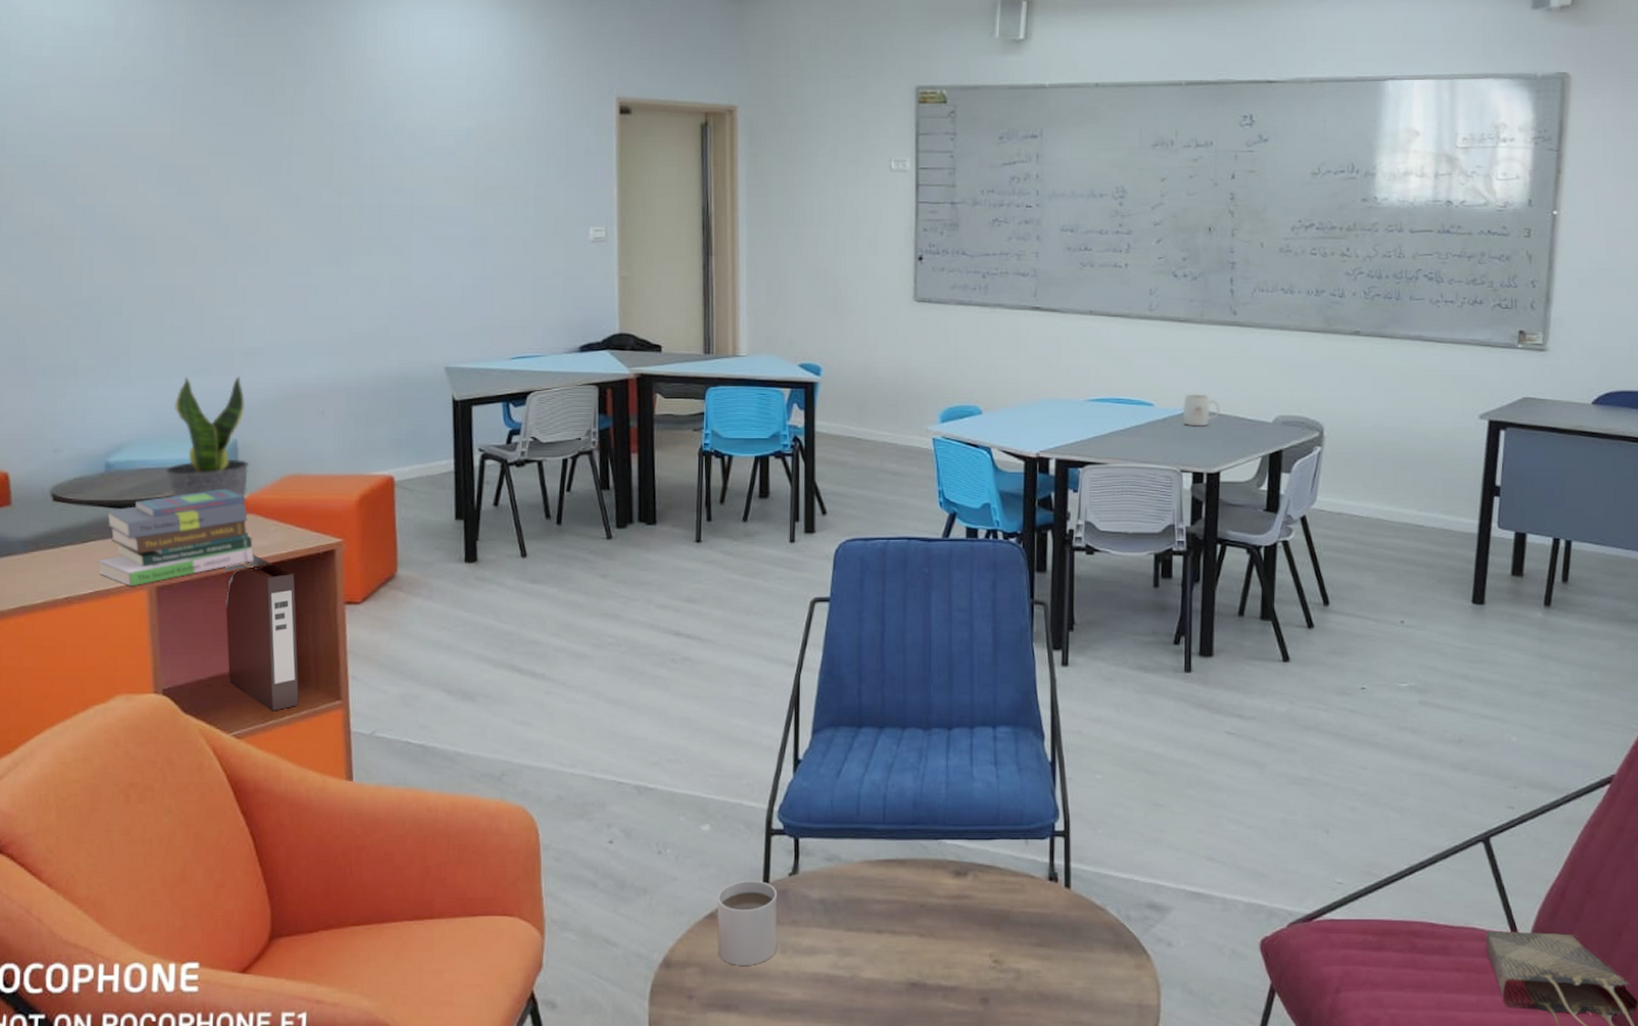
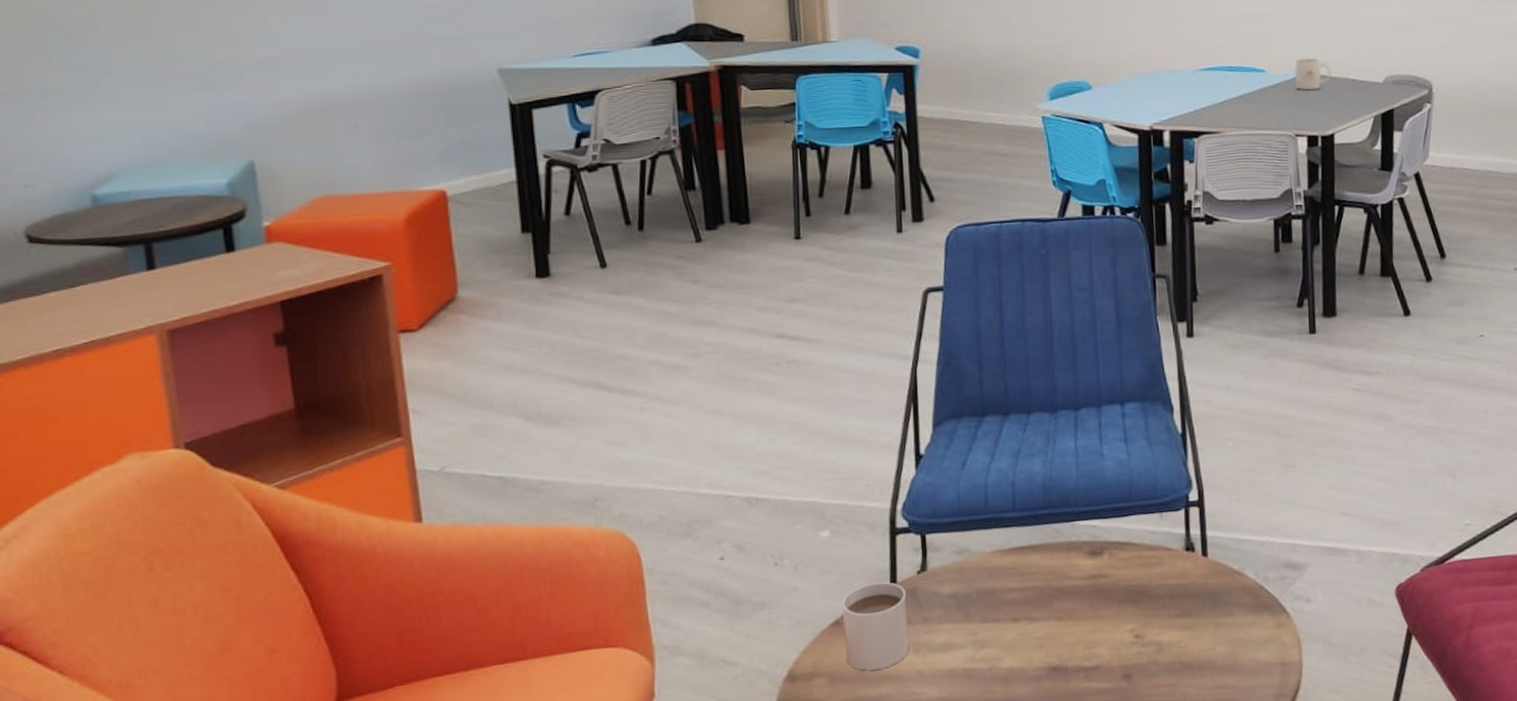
books: present [97,488,254,587] -> none [91,216,285,333]
potted plant: present [165,376,250,506] -> none [167,90,272,234]
binder: present [224,554,300,711] -> none [250,286,353,456]

